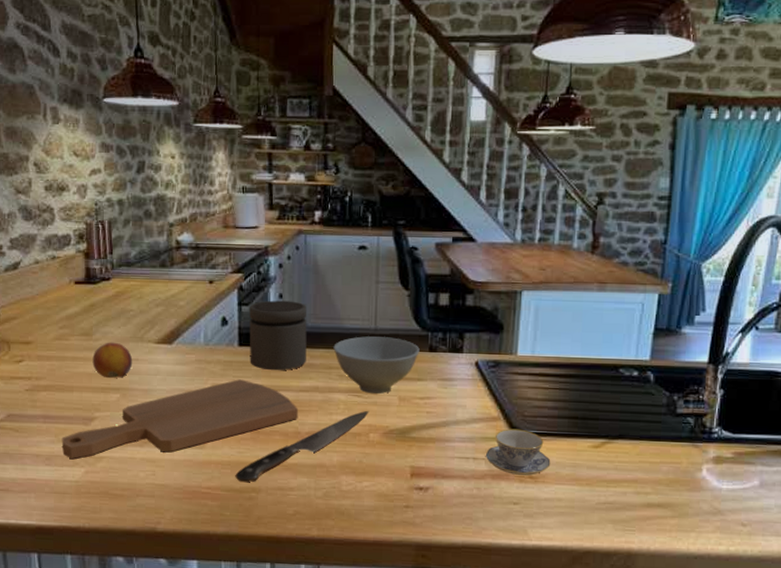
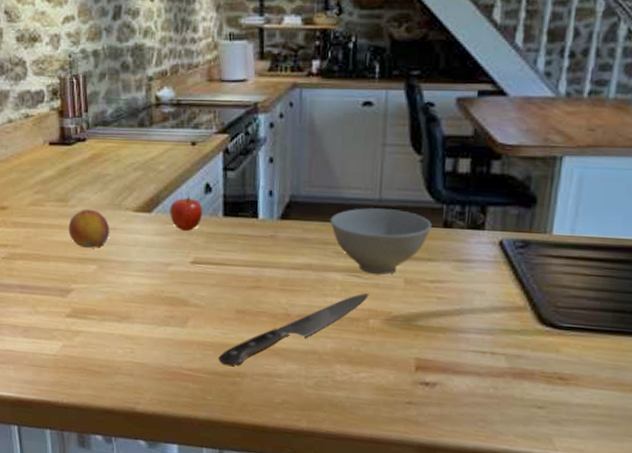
cutting board: present [61,379,299,459] -> none [39,253,289,332]
fruit: none [189,328,220,361] -> present [170,196,203,232]
jar: present [249,300,307,371] -> none [235,165,301,245]
teacup: present [485,428,551,476] -> none [505,320,587,377]

